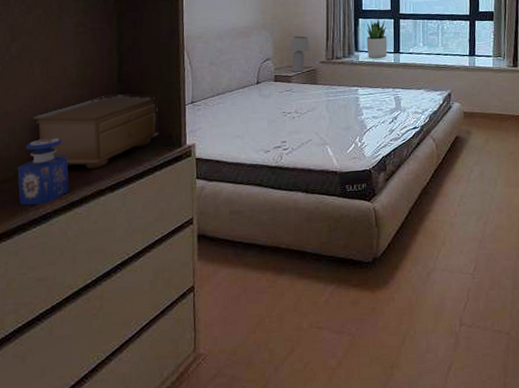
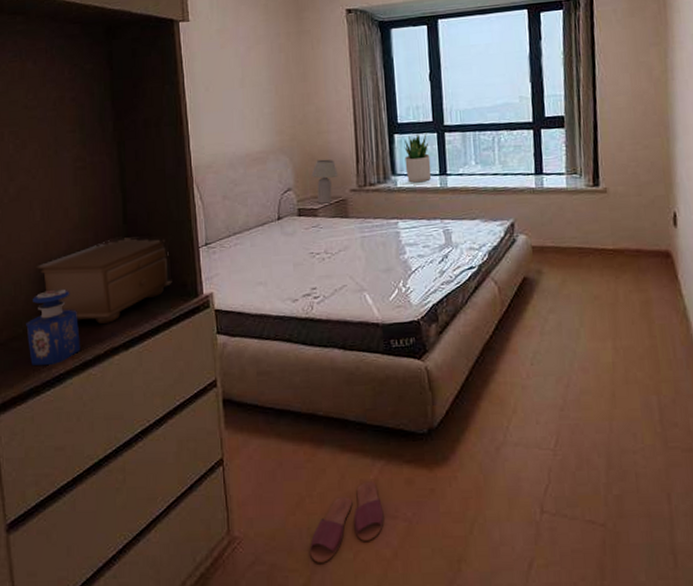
slippers: none [266,303,332,375] -> present [310,481,384,564]

